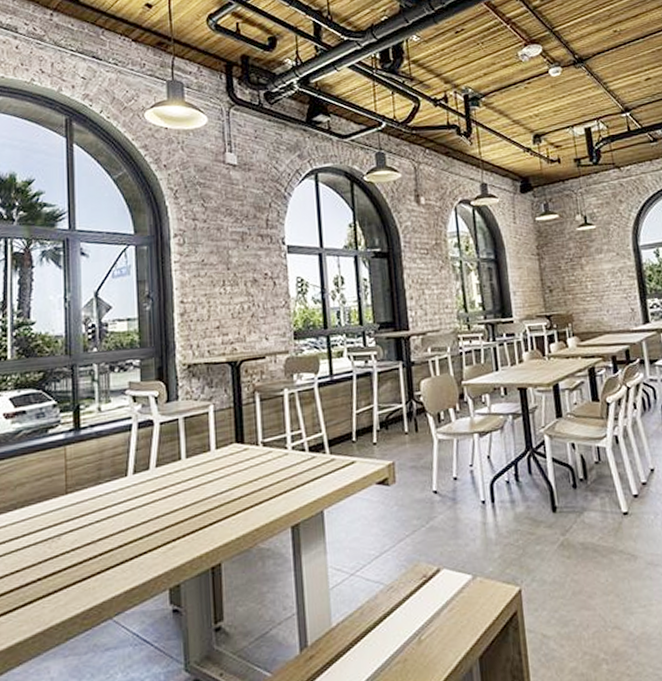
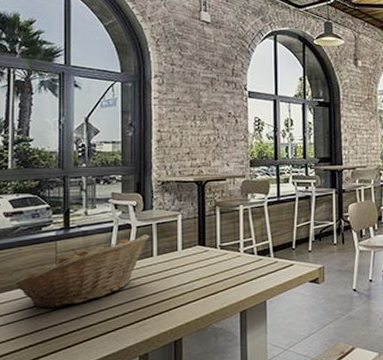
fruit basket: none [17,431,176,531] -> present [13,234,150,308]

